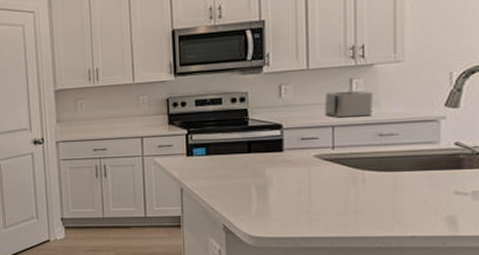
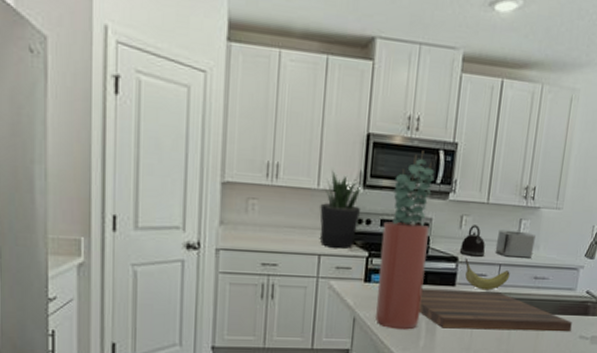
planter: none [137,67,174,130] -> present [320,171,362,249]
vase: none [198,34,248,195] -> present [376,150,435,329]
cutting board: none [246,153,441,193] -> present [419,289,572,332]
kettle: none [282,92,313,122] -> present [459,225,485,257]
fruit: none [290,123,347,153] -> present [464,257,510,291]

